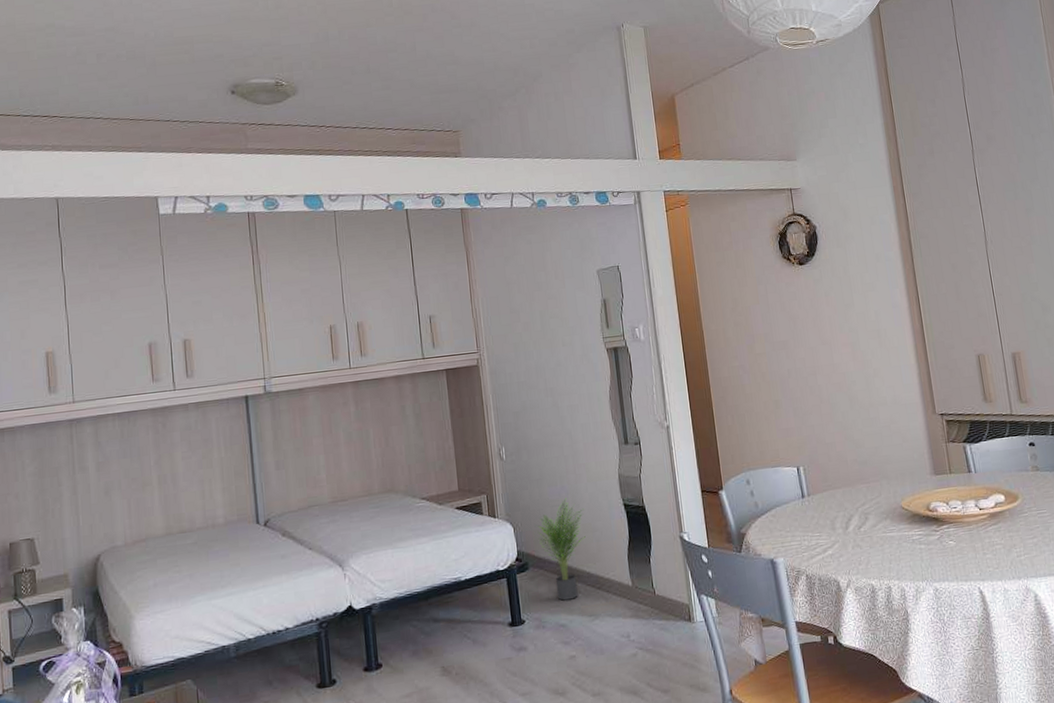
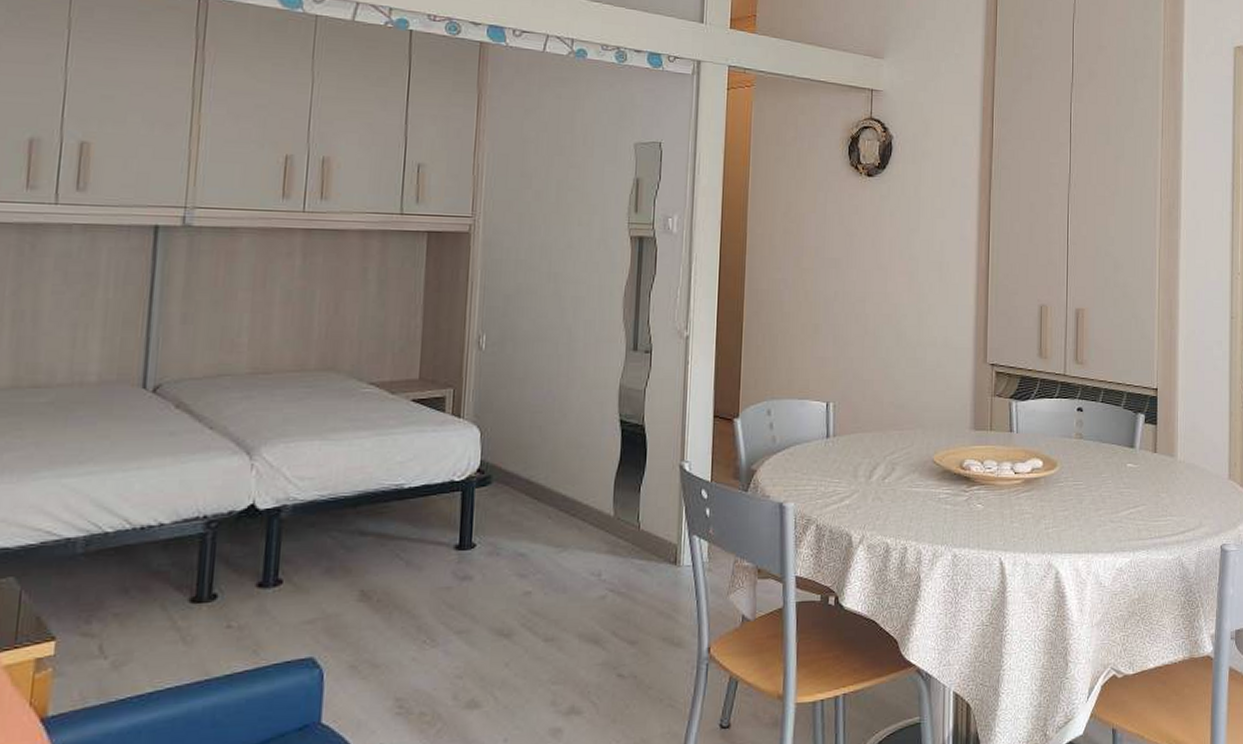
potted plant: present [537,498,586,601] -> none [509,404,571,525]

